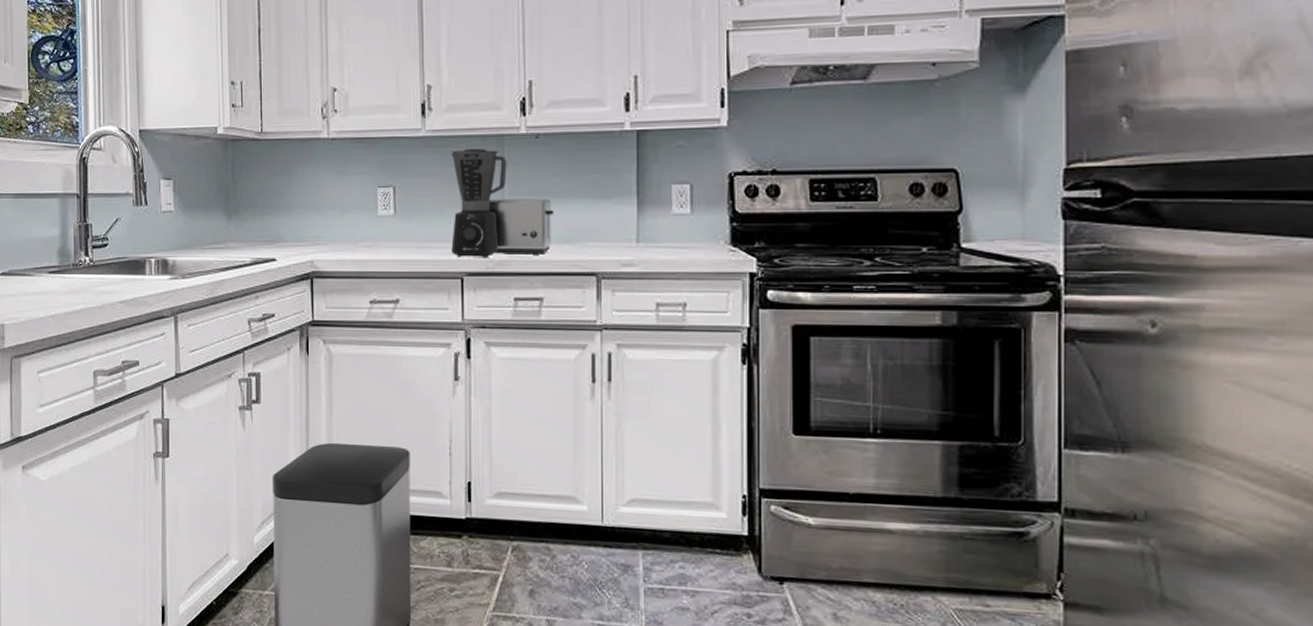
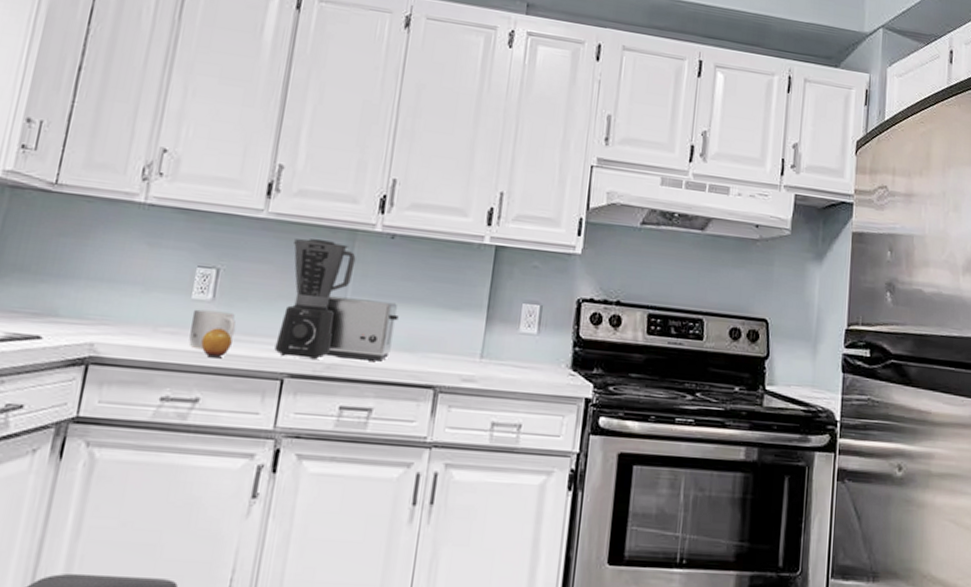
mug: none [381,224,417,258] -> present [188,309,237,350]
fruit: none [392,238,416,264] -> present [201,328,233,358]

